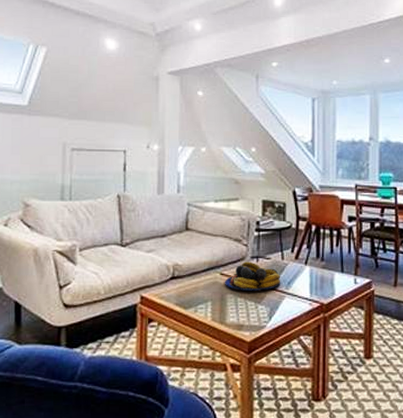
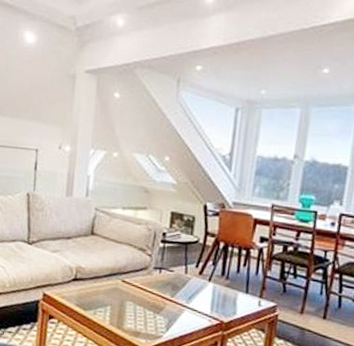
fruit bowl: present [224,261,281,291] -> none [125,271,183,302]

